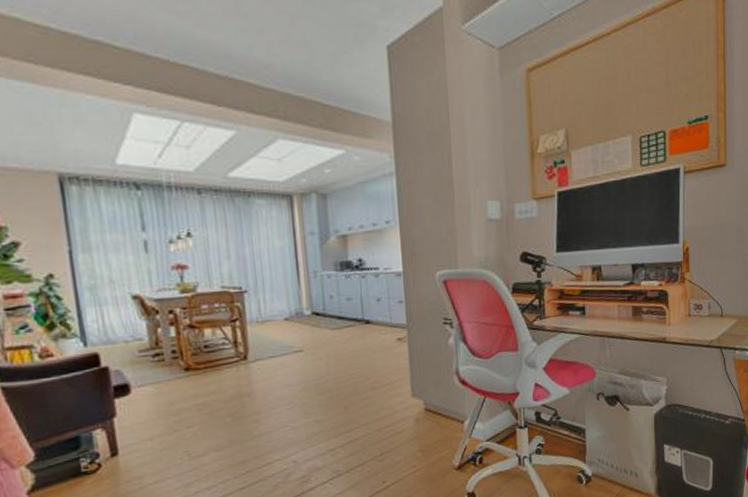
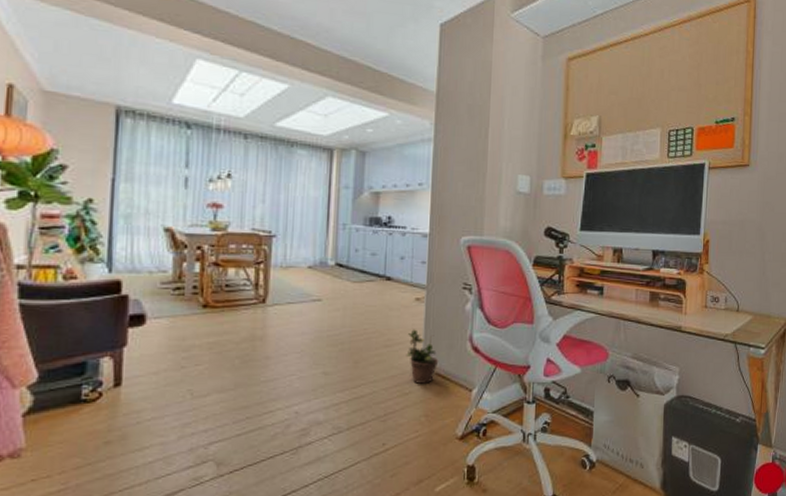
potted plant: none [394,369,428,422] -> present [406,329,439,384]

